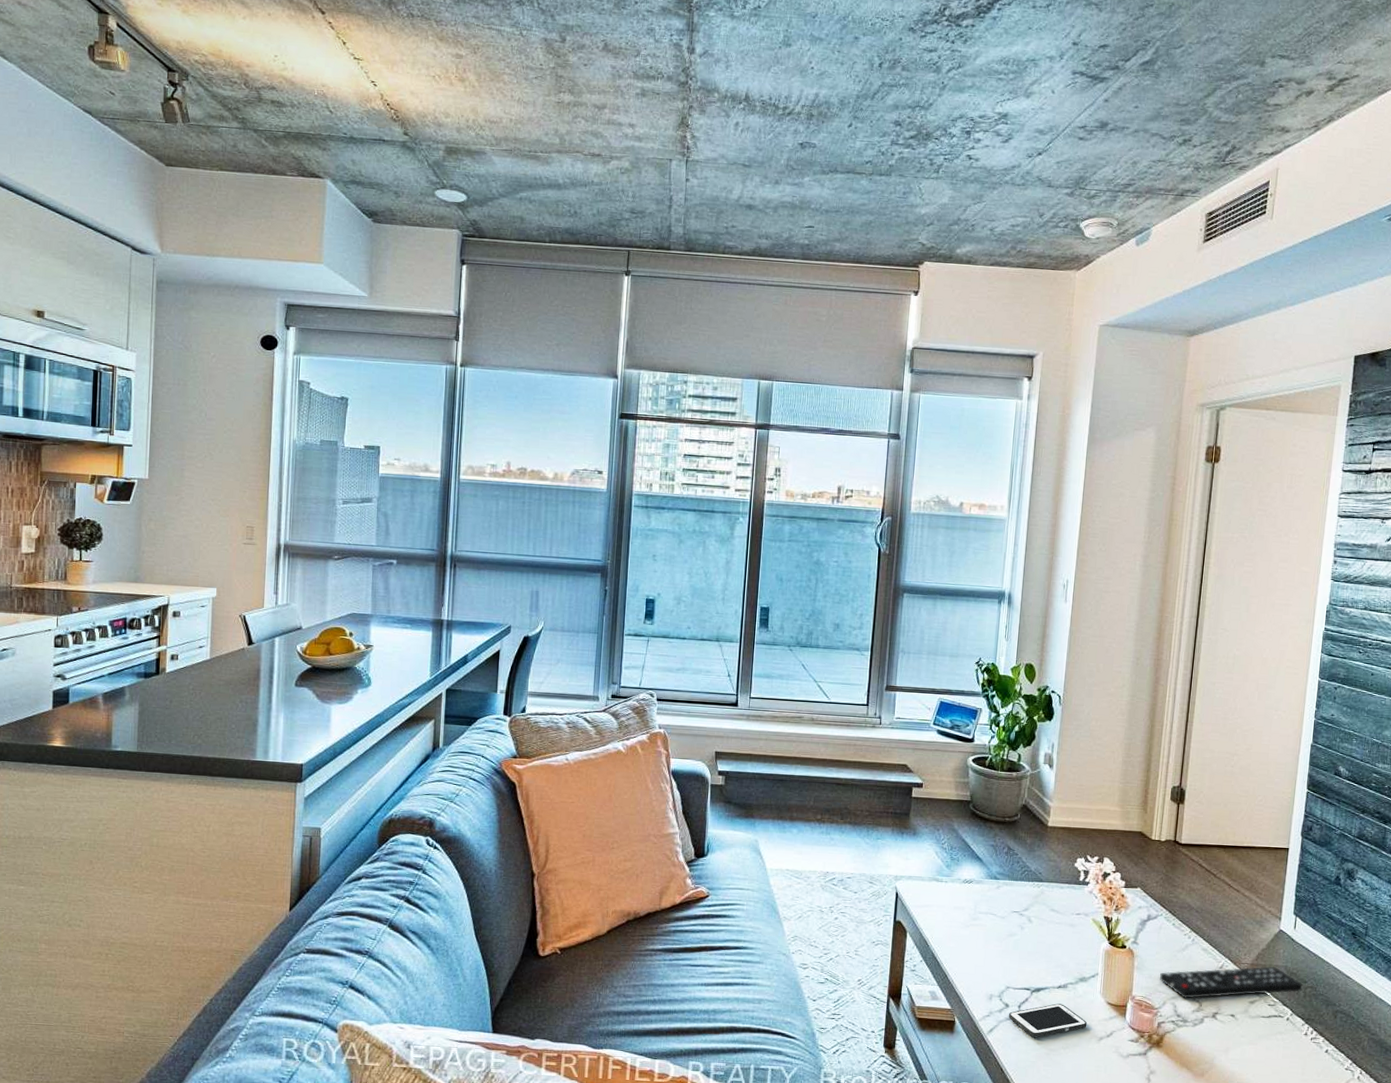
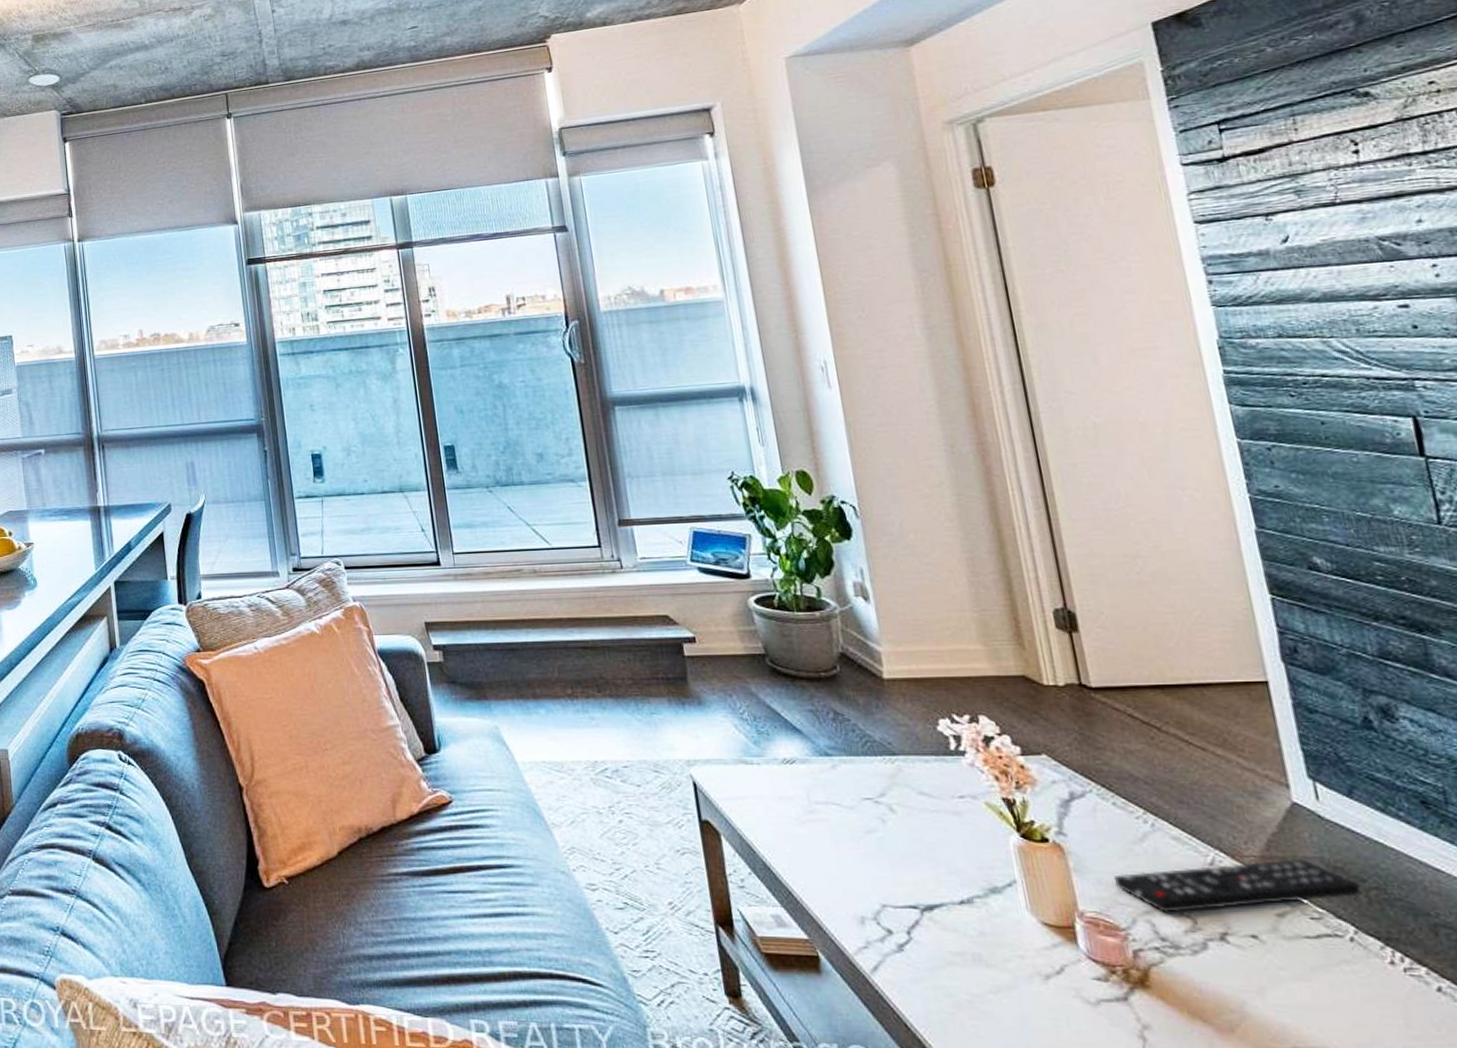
cell phone: present [1009,1003,1087,1037] -> none [896,927,1021,977]

